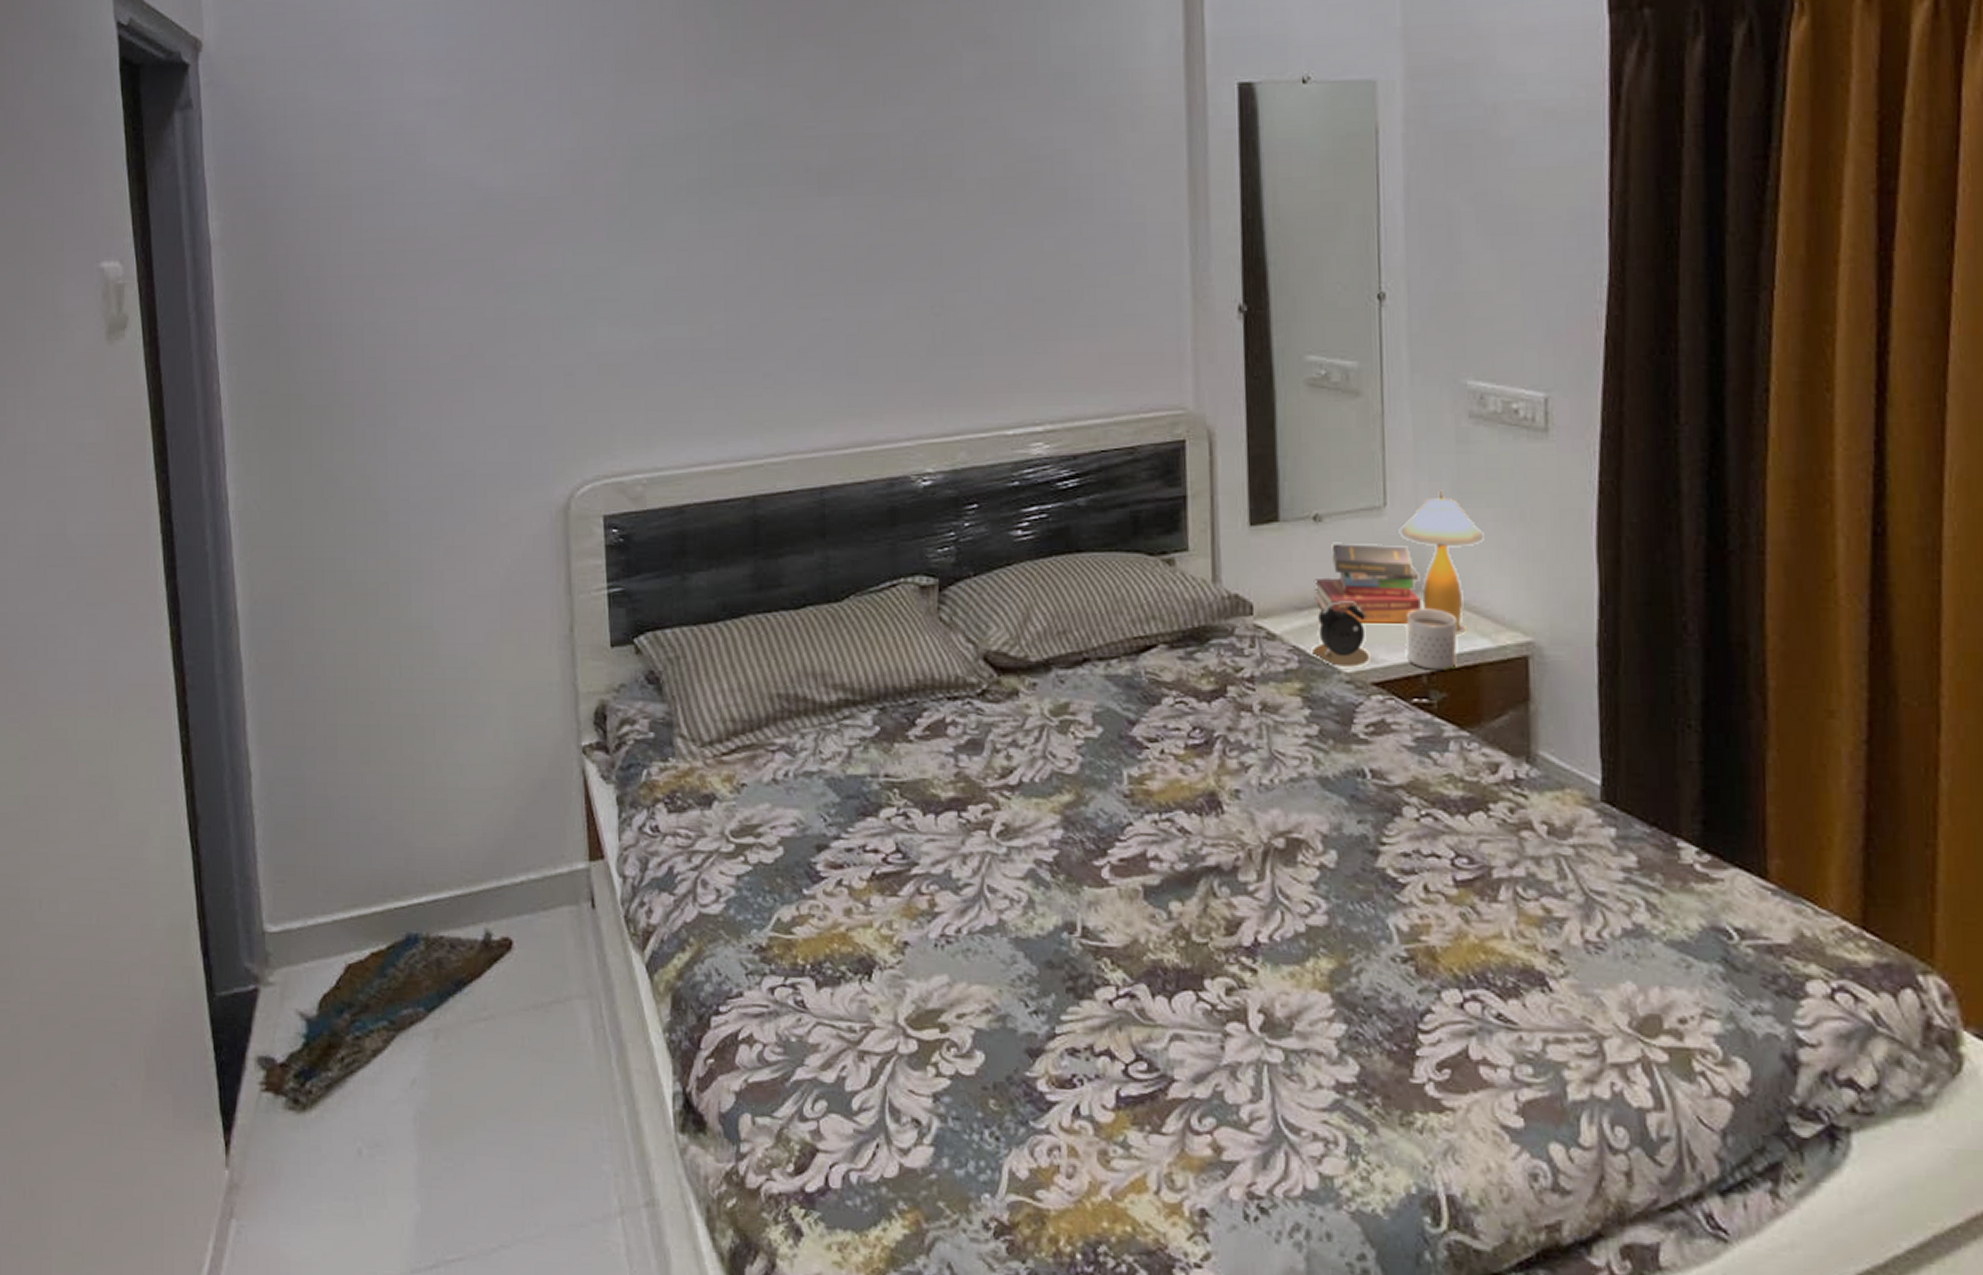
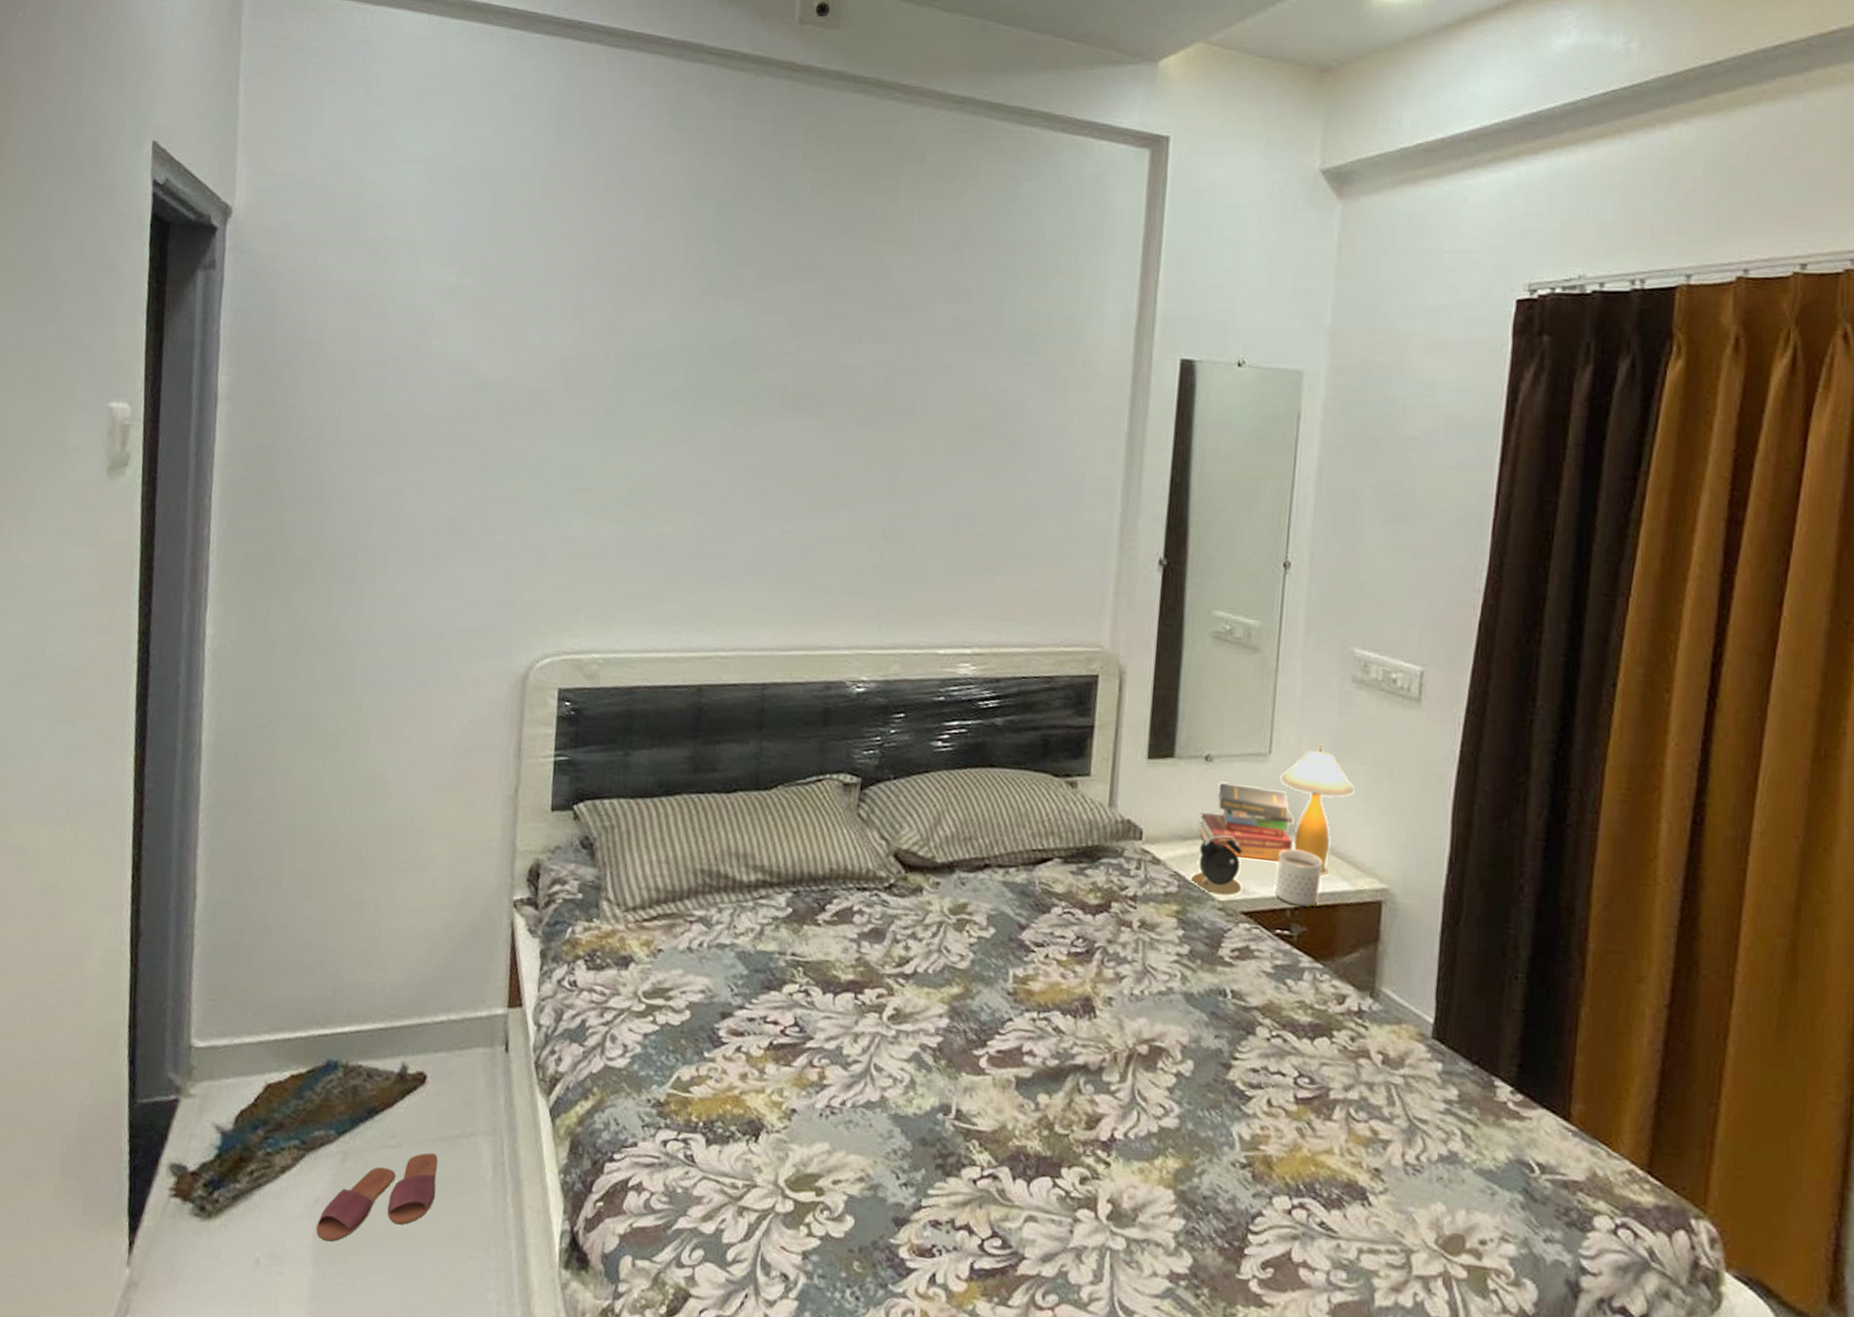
slippers: none [416,1022,536,1125] -> present [316,1152,438,1242]

